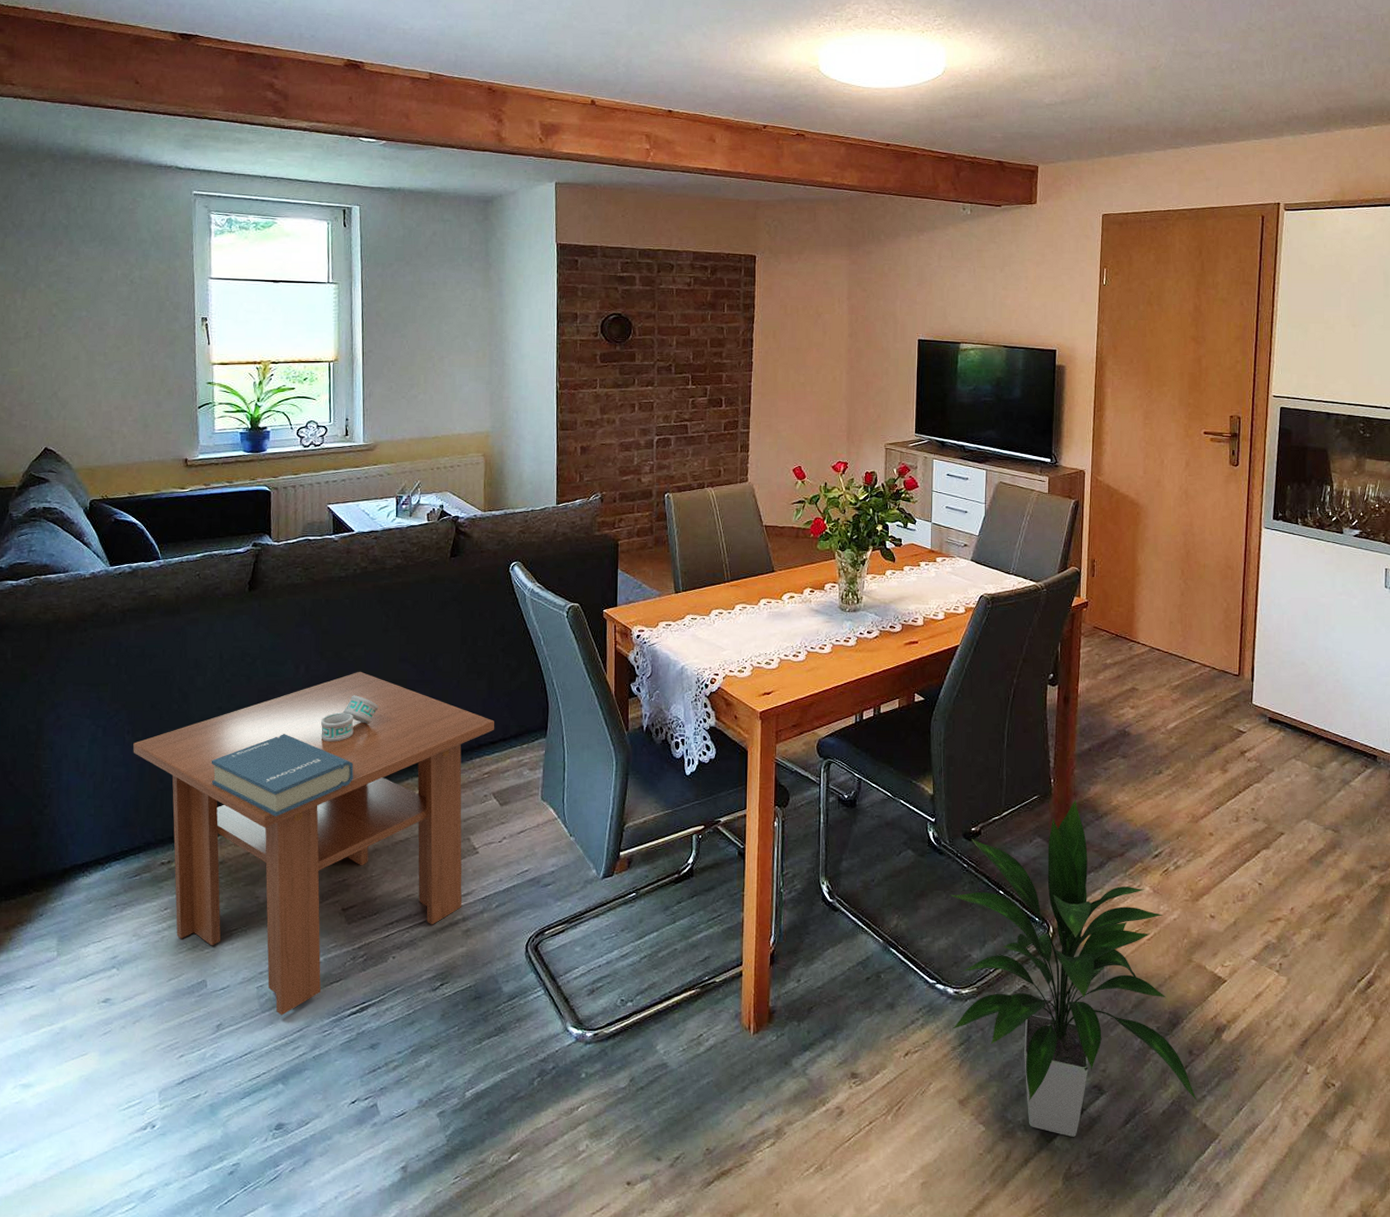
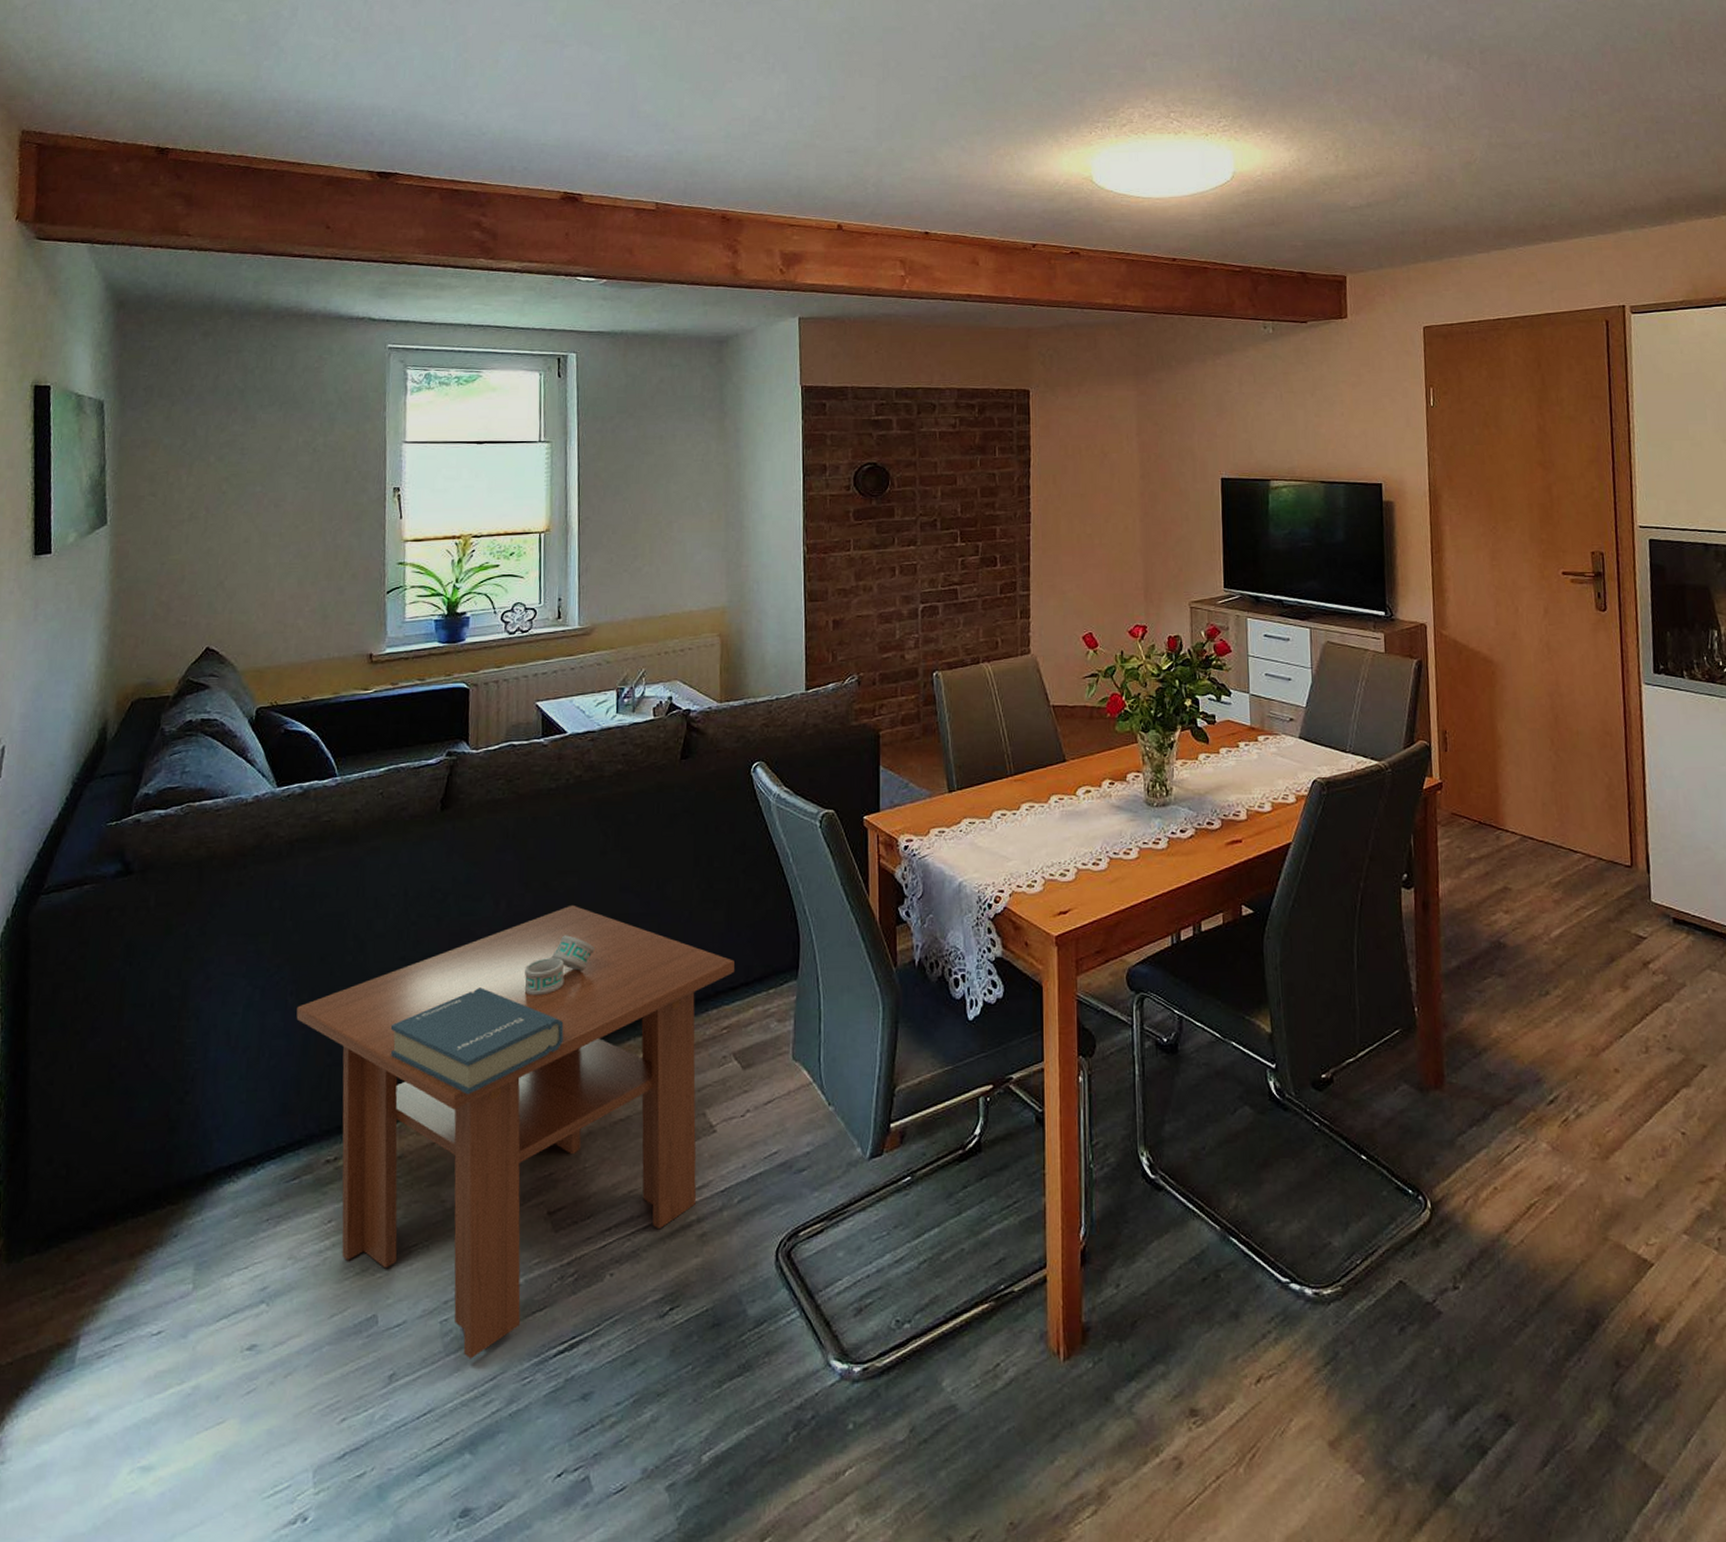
indoor plant: present [949,800,1198,1137] -> none [1299,1032,1633,1487]

